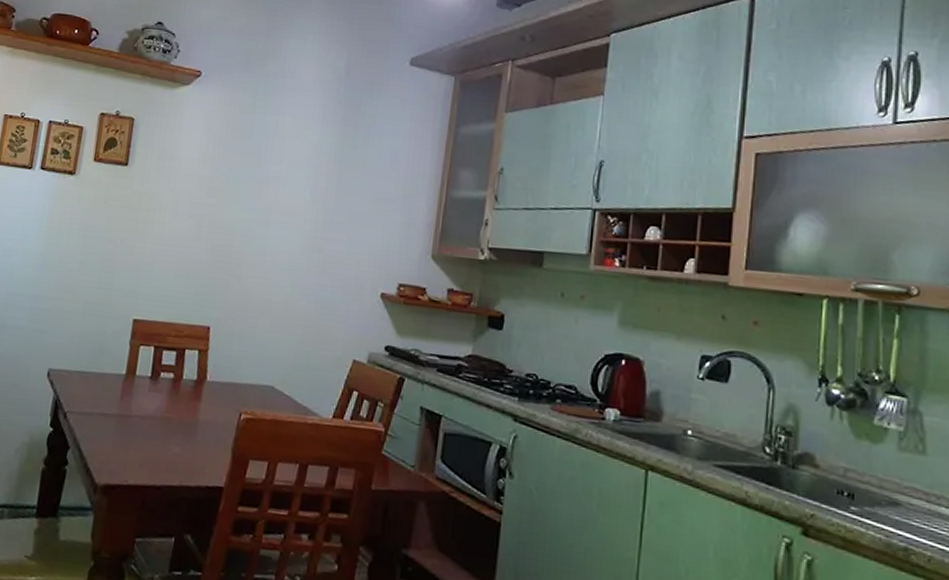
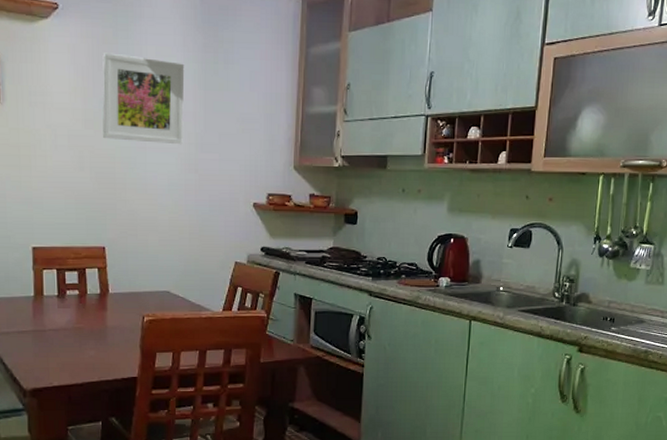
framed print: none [226,121,321,222] -> present [102,52,185,145]

